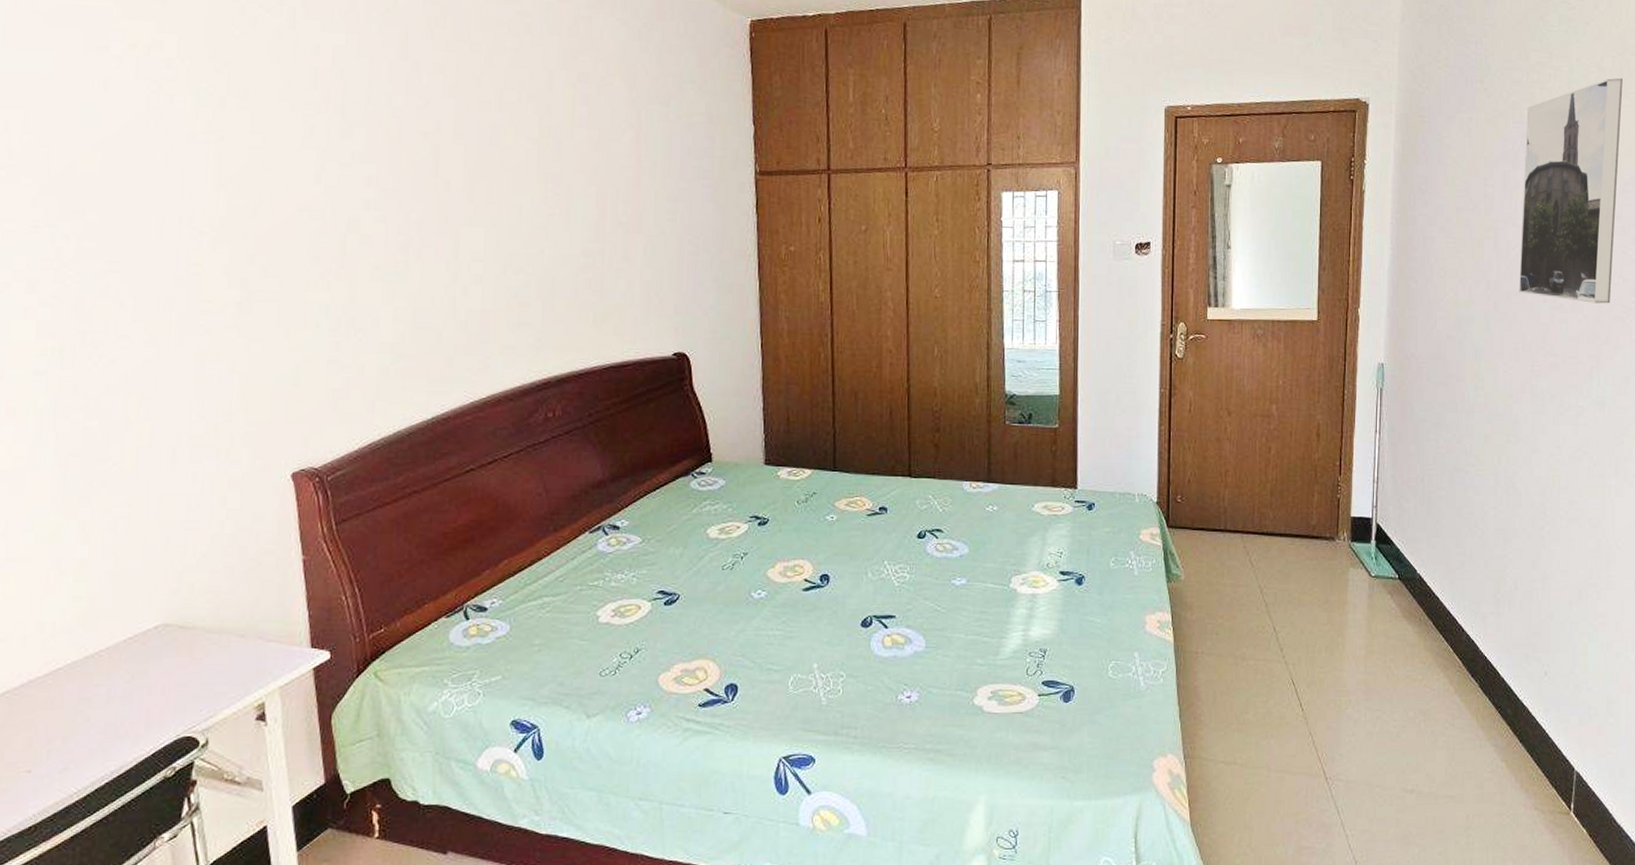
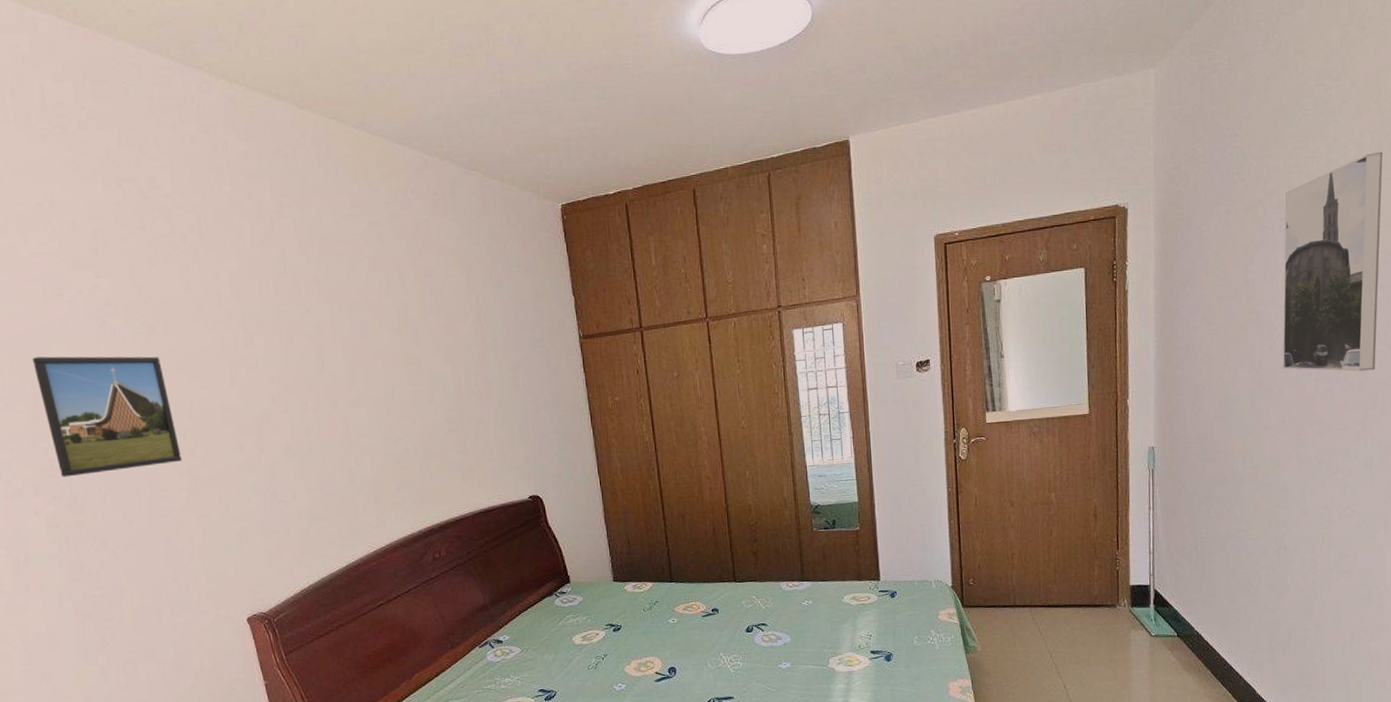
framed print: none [54,119,237,273] -> present [32,356,183,477]

